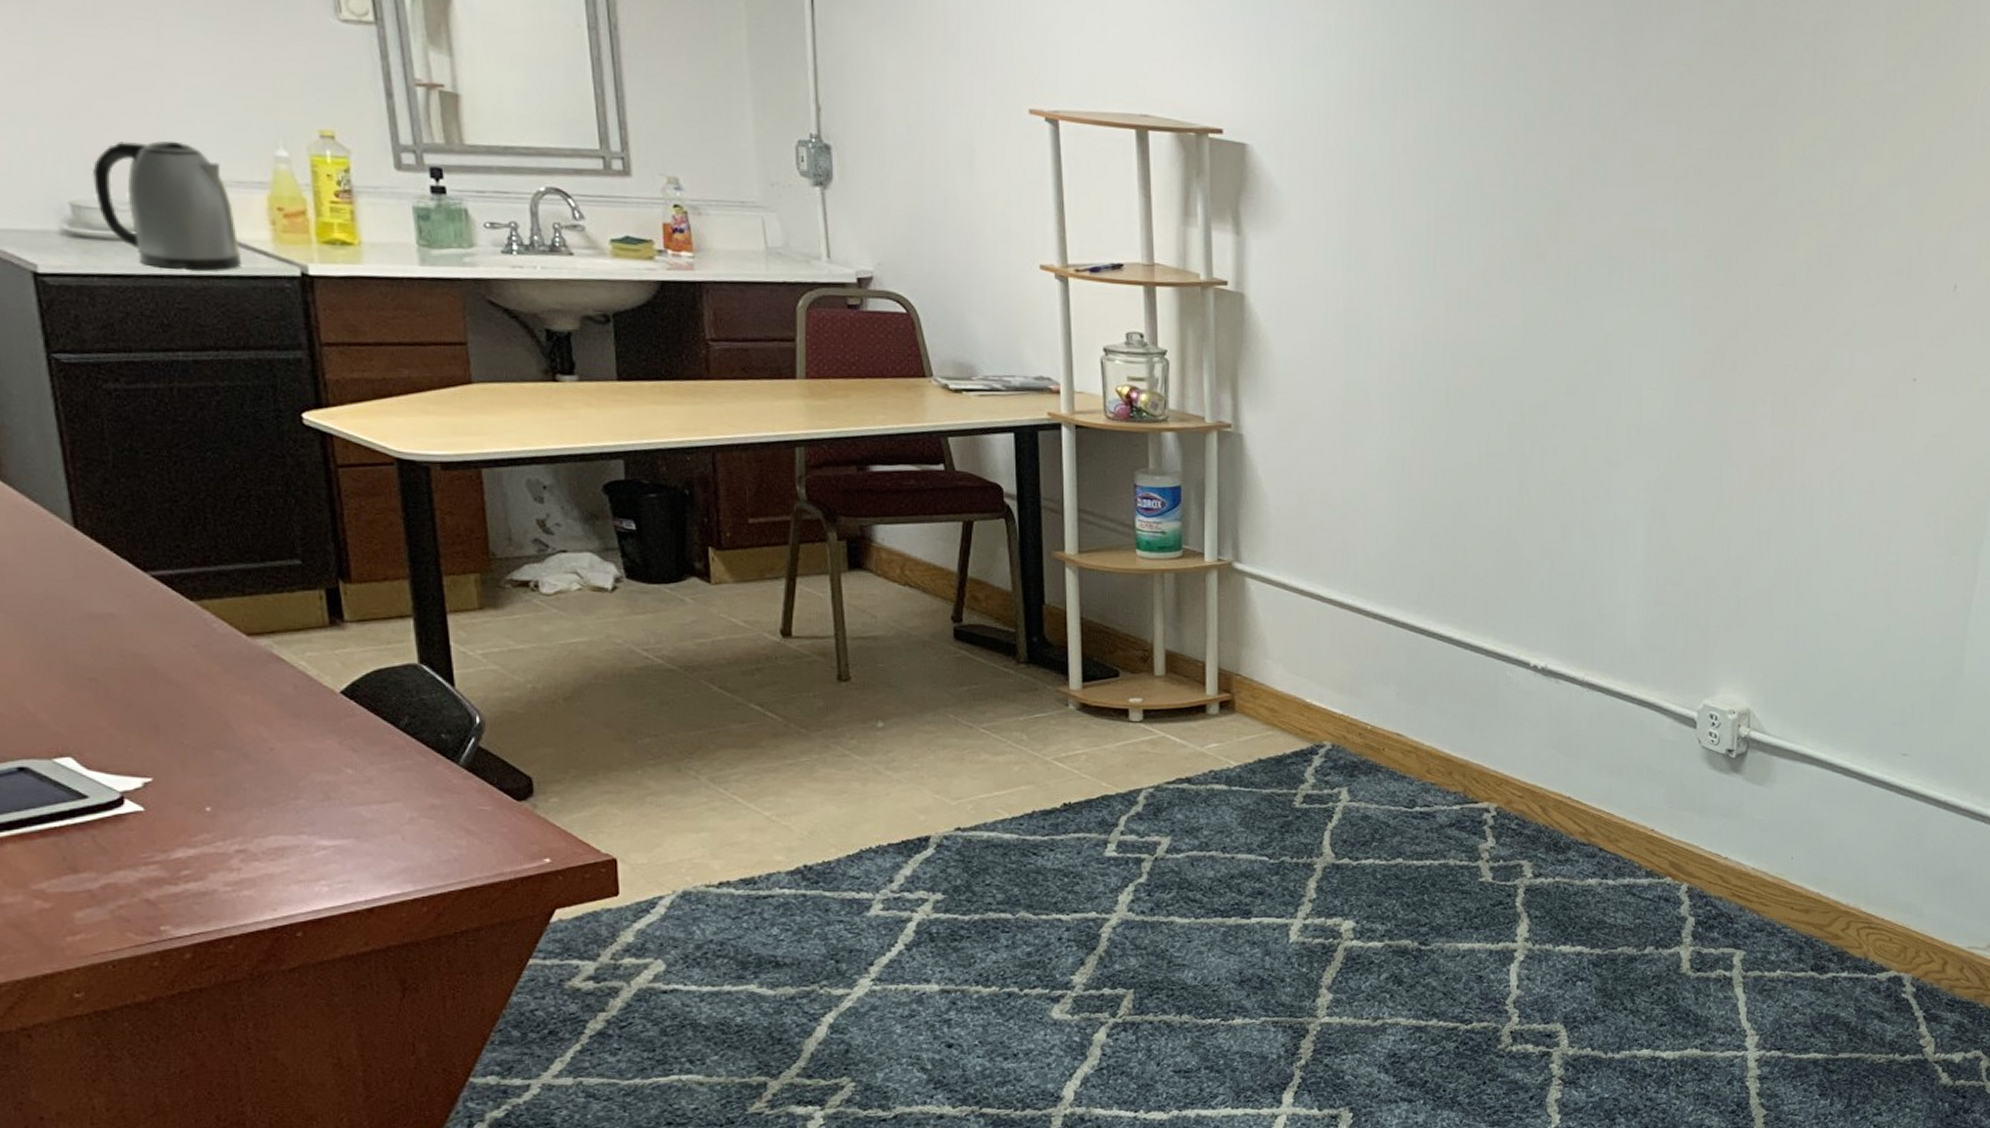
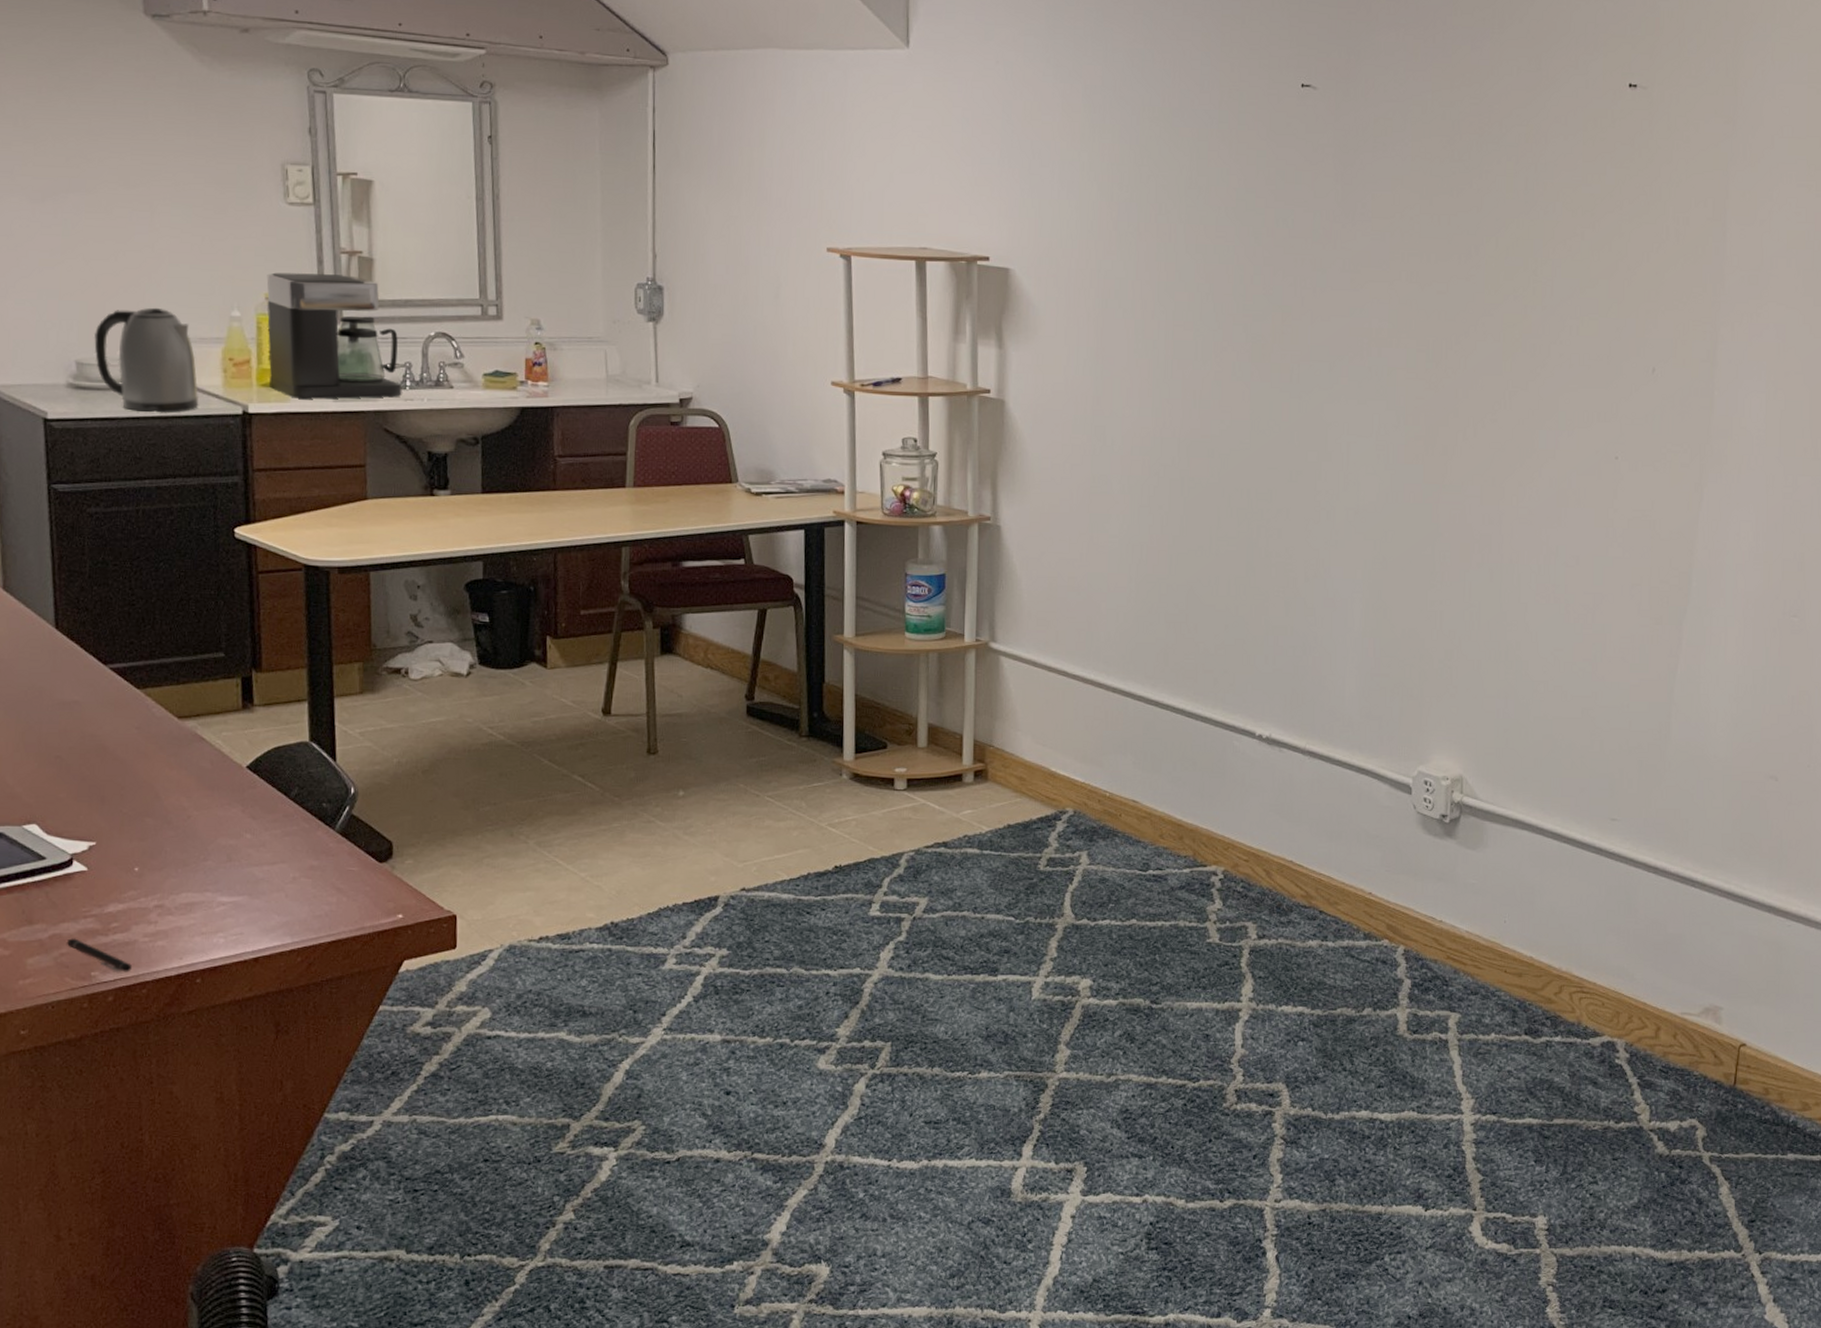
pen: none [125,888,212,926] -> present [67,938,132,972]
coffee maker: none [319,105,508,264] -> present [266,272,402,400]

